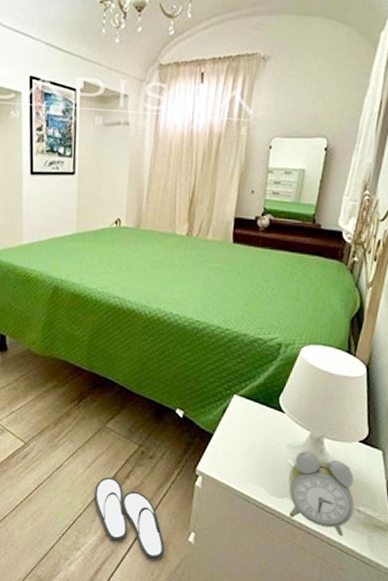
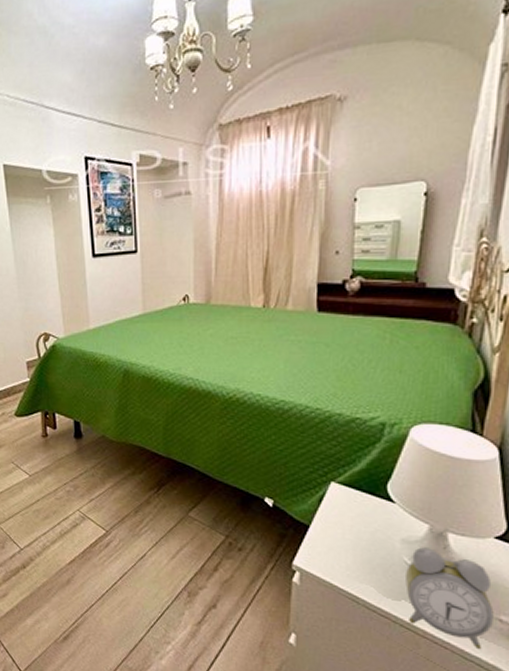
slippers: present [94,477,165,560] -> none [181,569,262,661]

